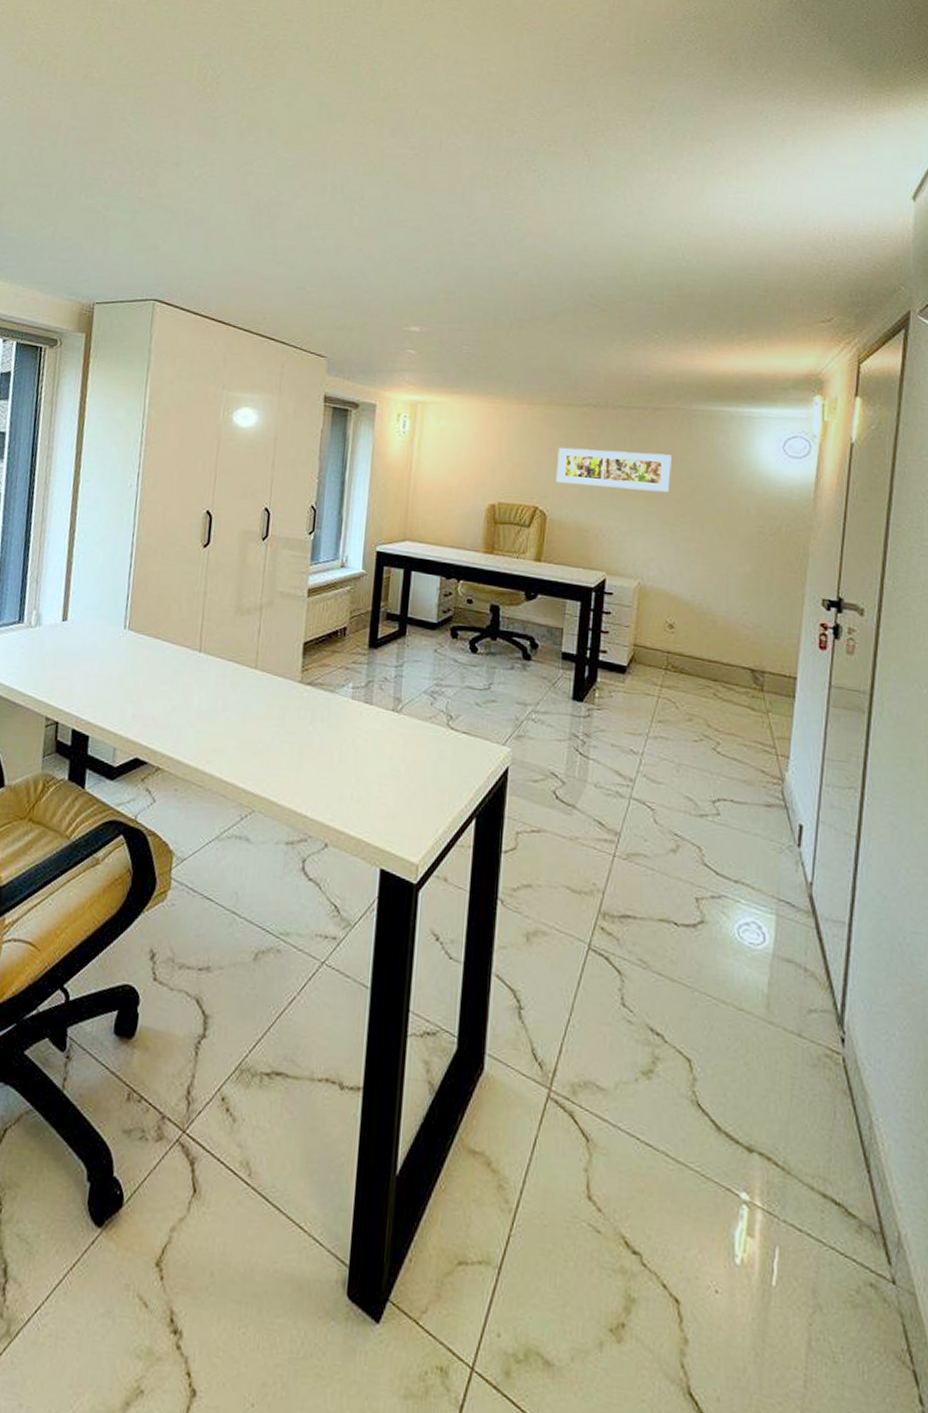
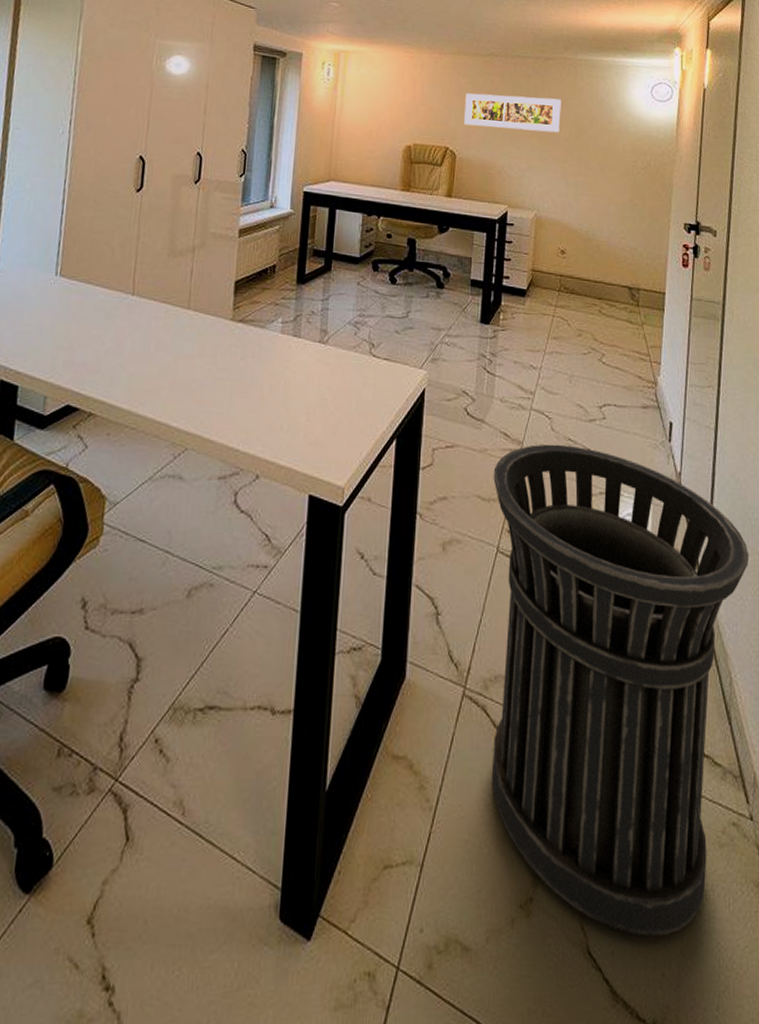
trash can: none [578,837,898,1393] -> present [491,444,749,937]

